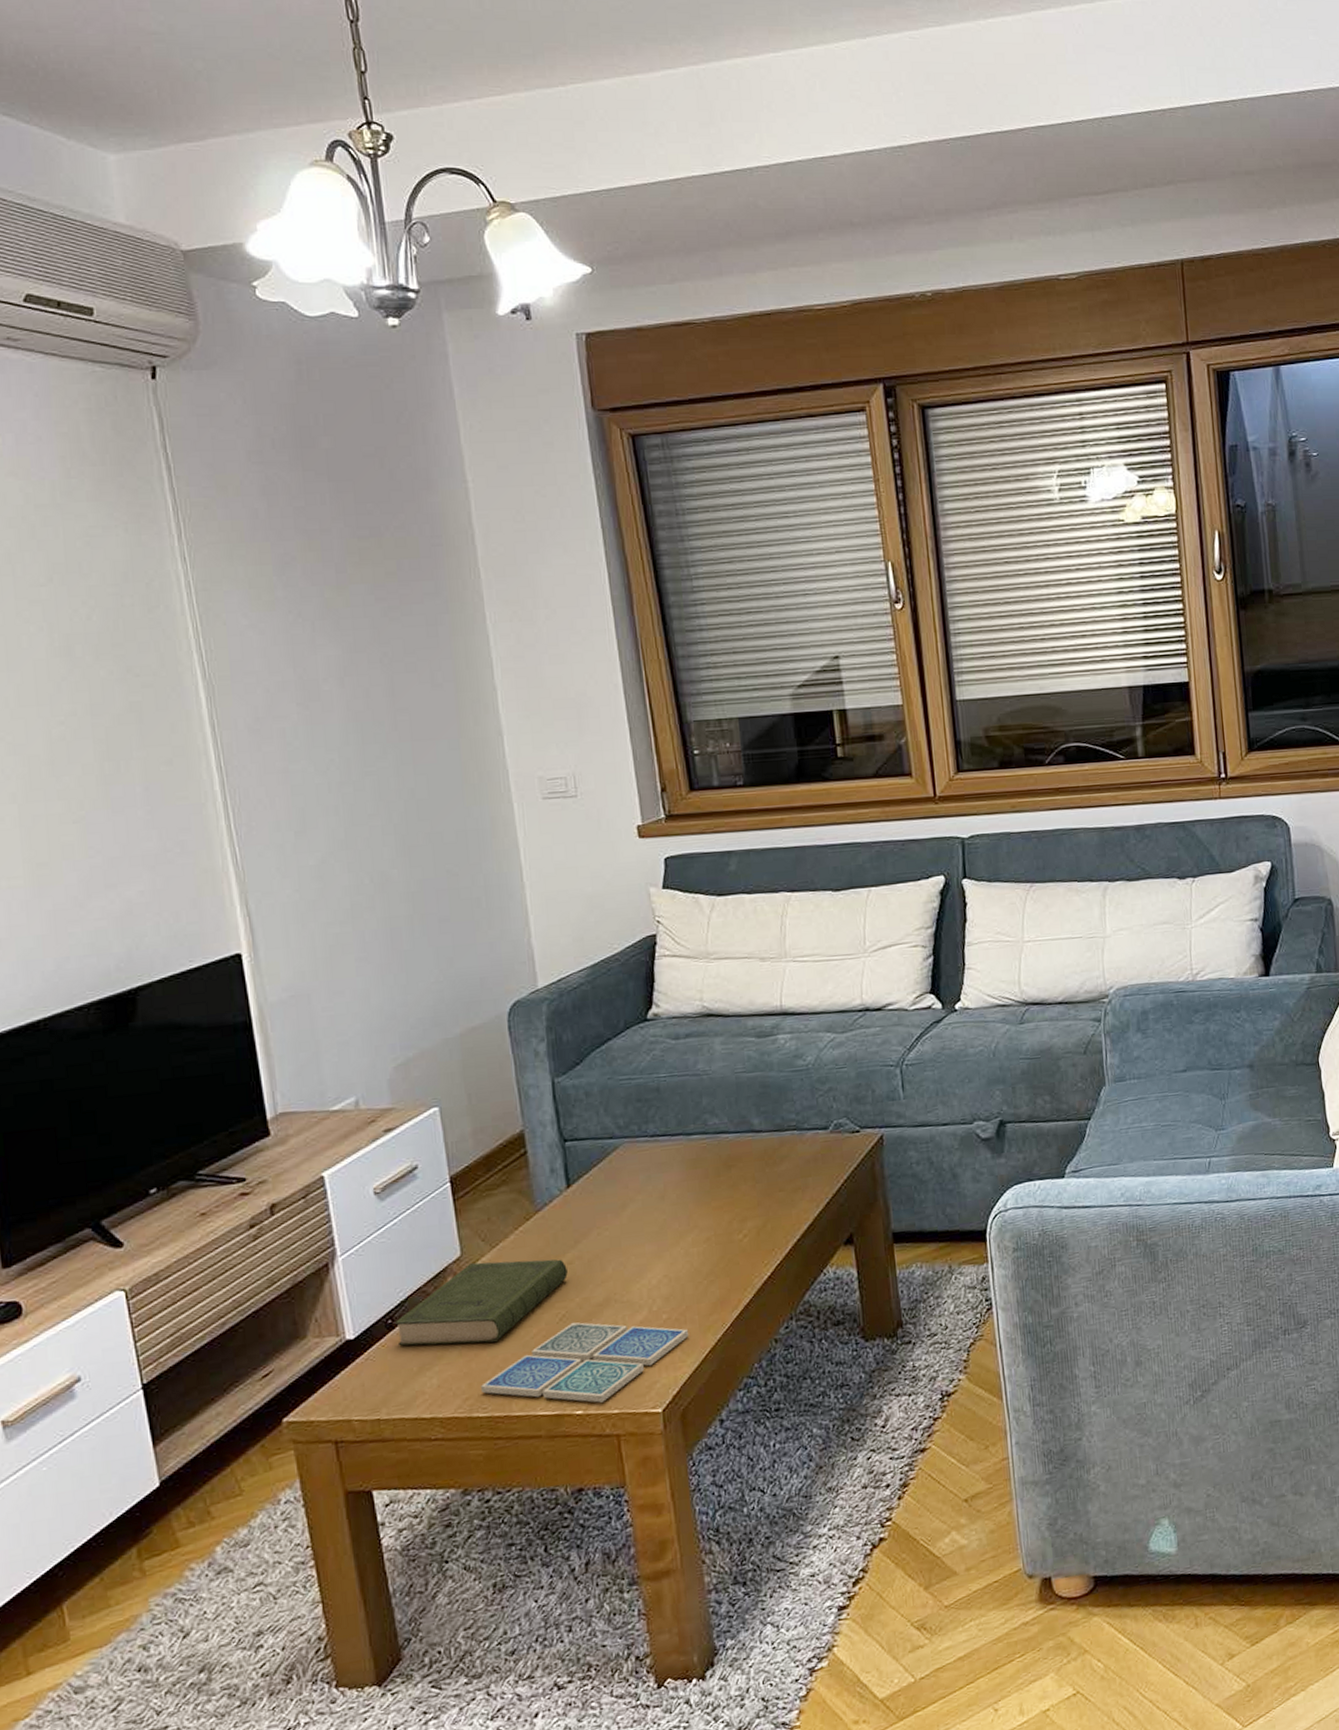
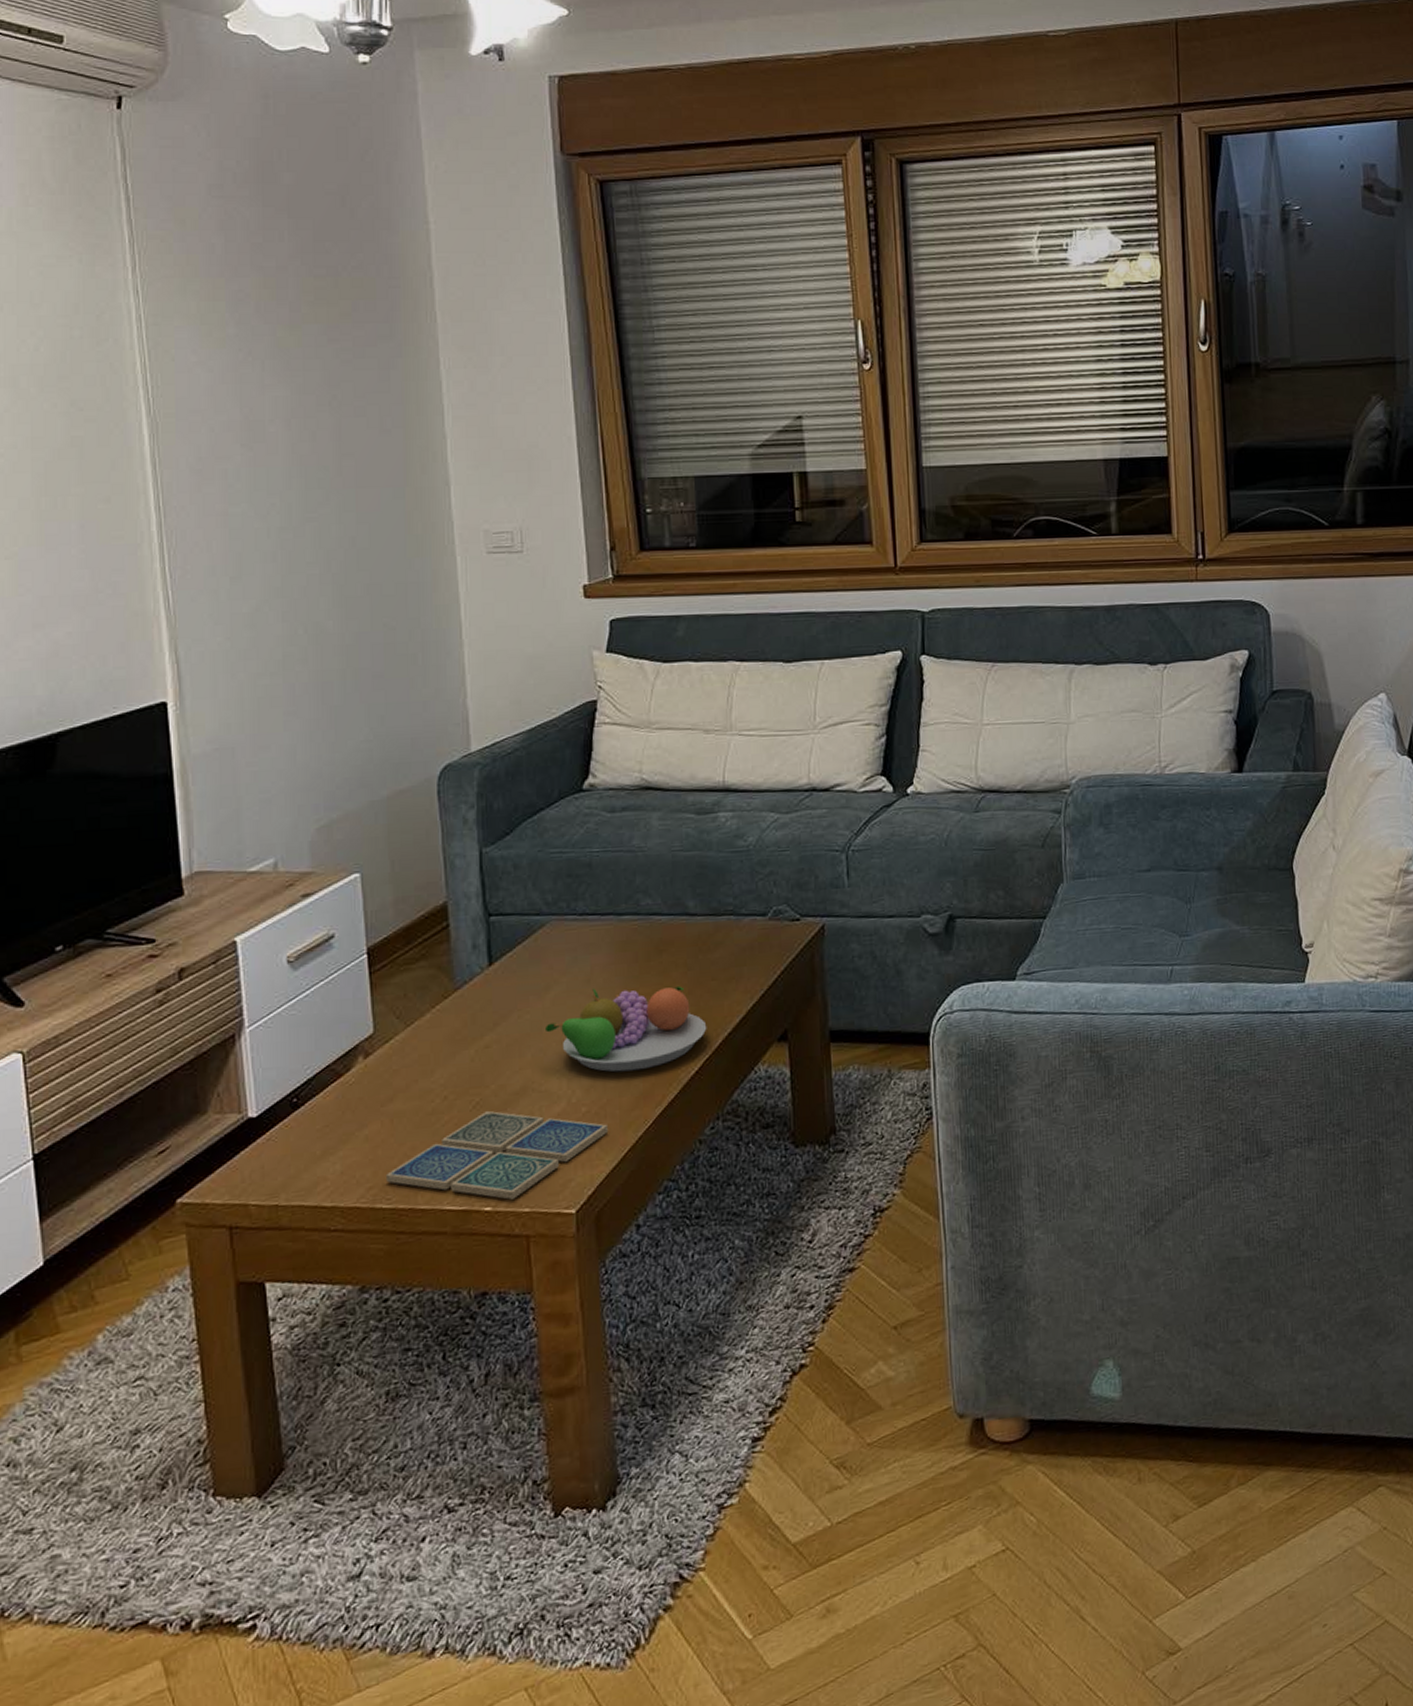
book: present [394,1259,568,1346] -> none [299,1041,484,1129]
fruit bowl: none [624,1198,777,1281] -> present [546,985,707,1072]

